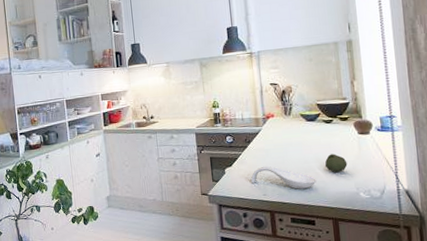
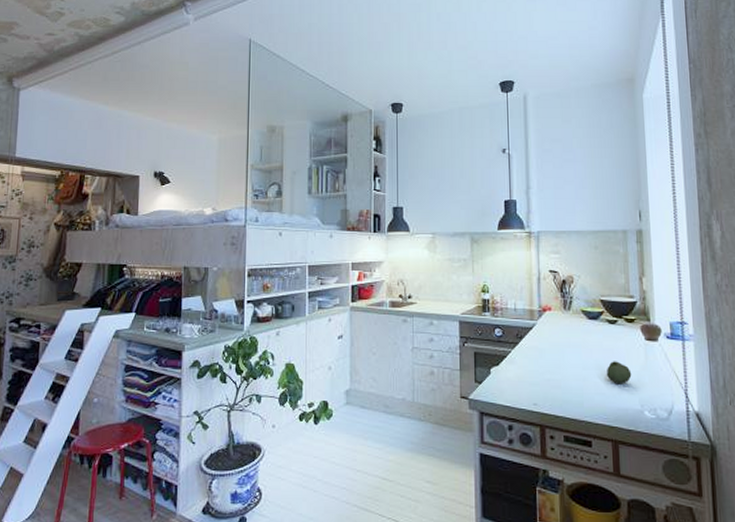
spoon rest: present [250,166,317,189] -> none [519,368,596,401]

